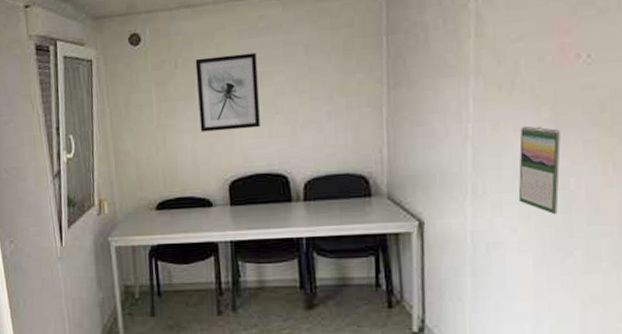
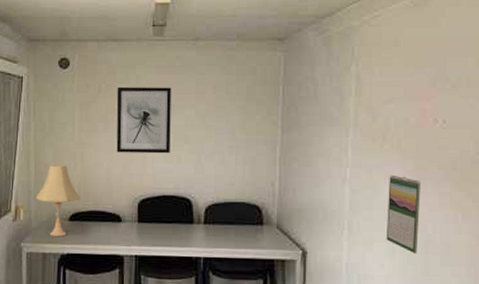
desk lamp: none [119,151,167,228] -> present [36,165,81,236]

